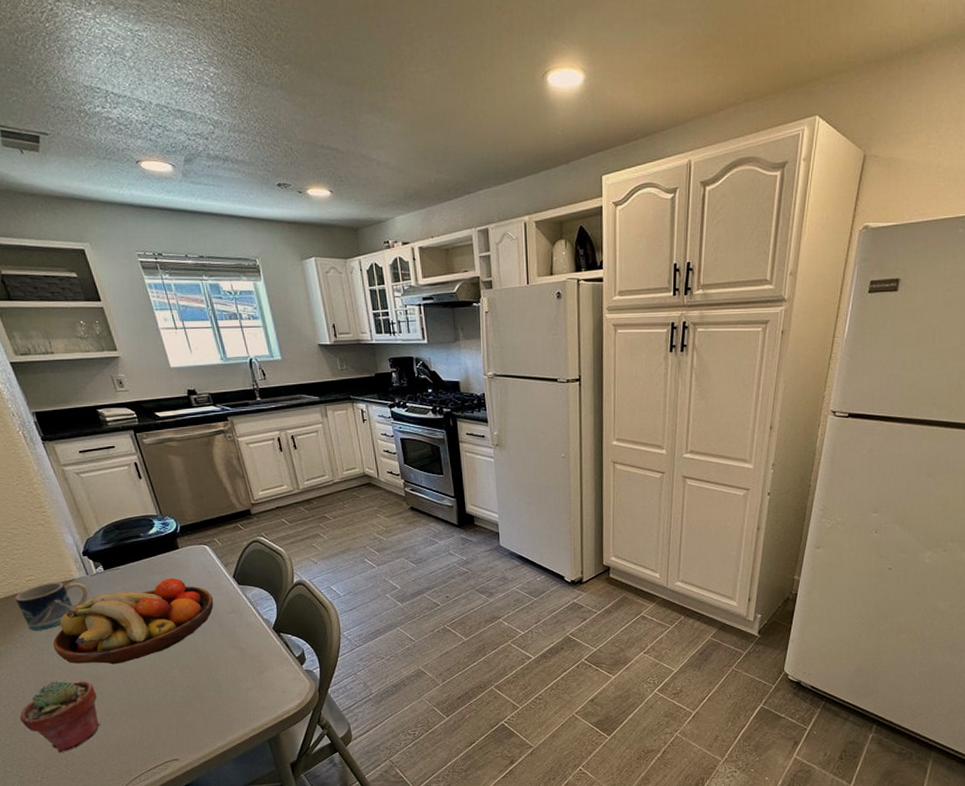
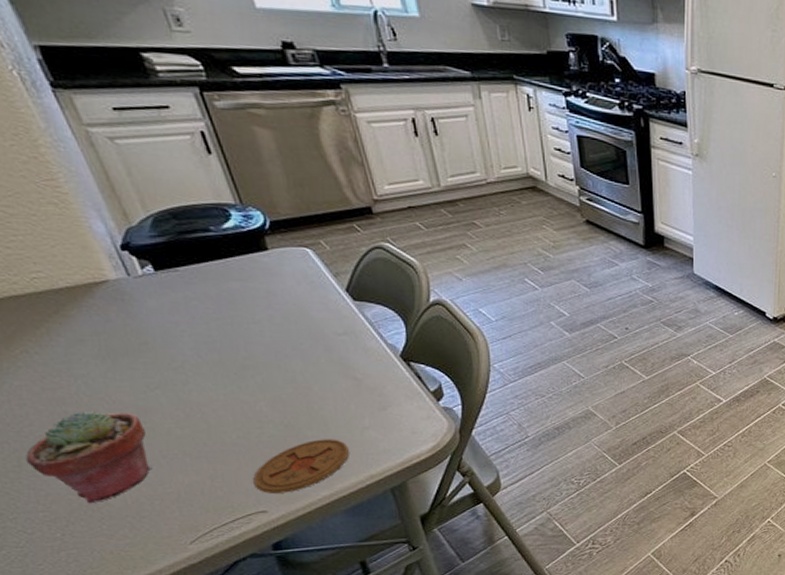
mug: present [15,582,89,630] -> none [12,283,131,345]
fruit bowl: present [53,578,214,665] -> none [76,287,319,393]
coaster: none [169,698,237,744] -> present [253,439,349,493]

